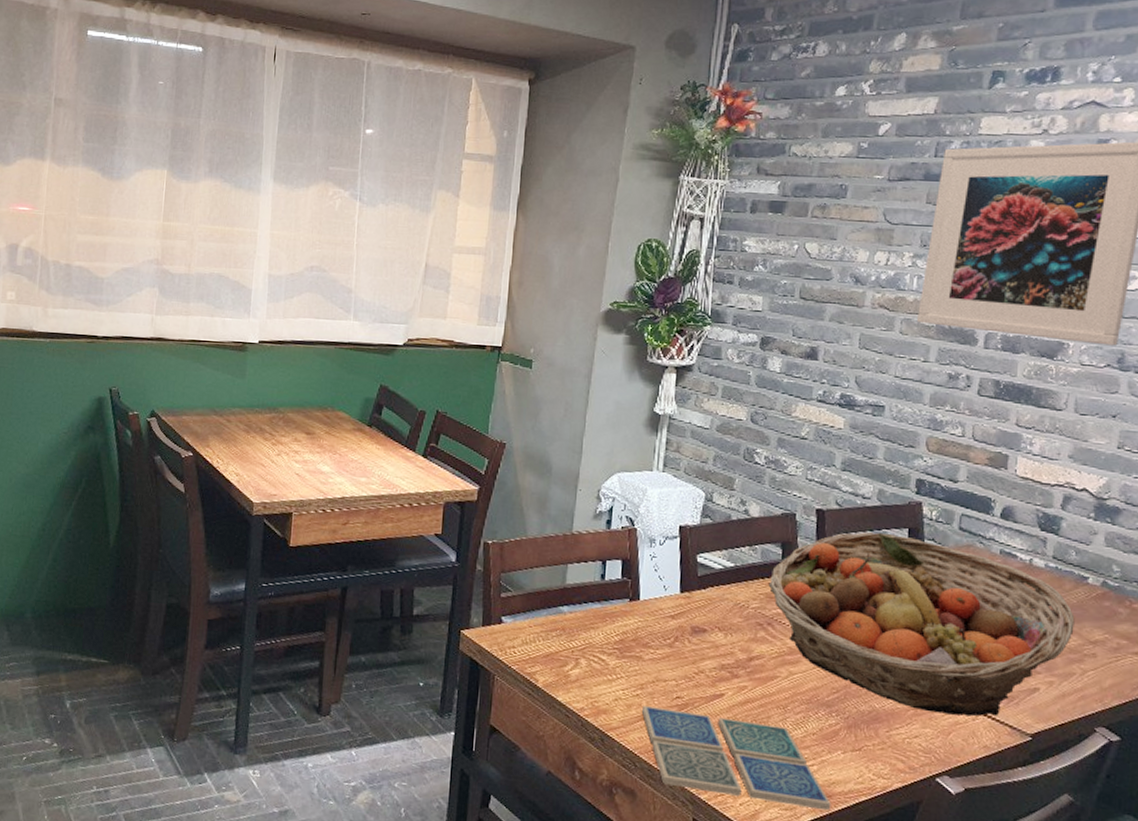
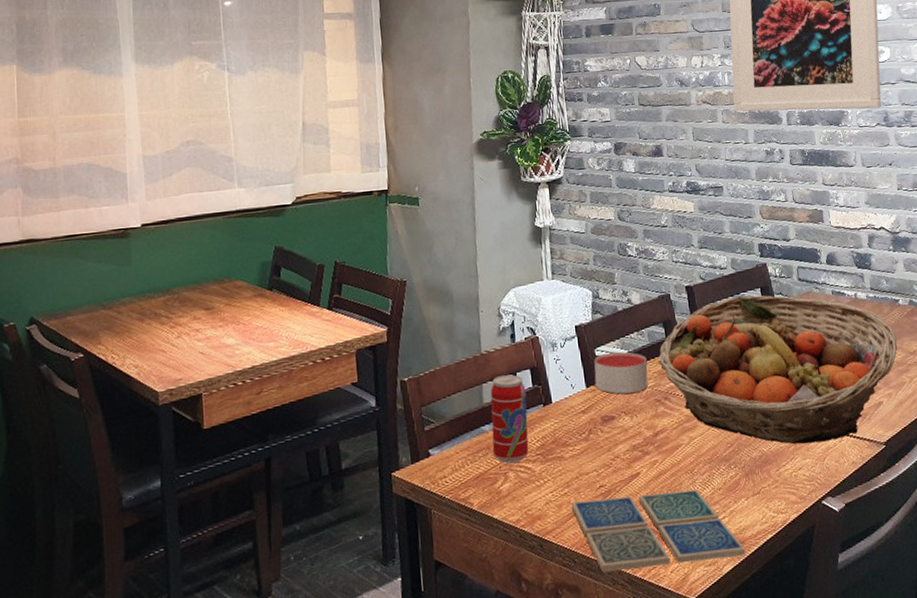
beverage can: none [567,560,614,652] -> present [490,374,529,464]
candle: none [691,561,755,610] -> present [594,351,649,394]

